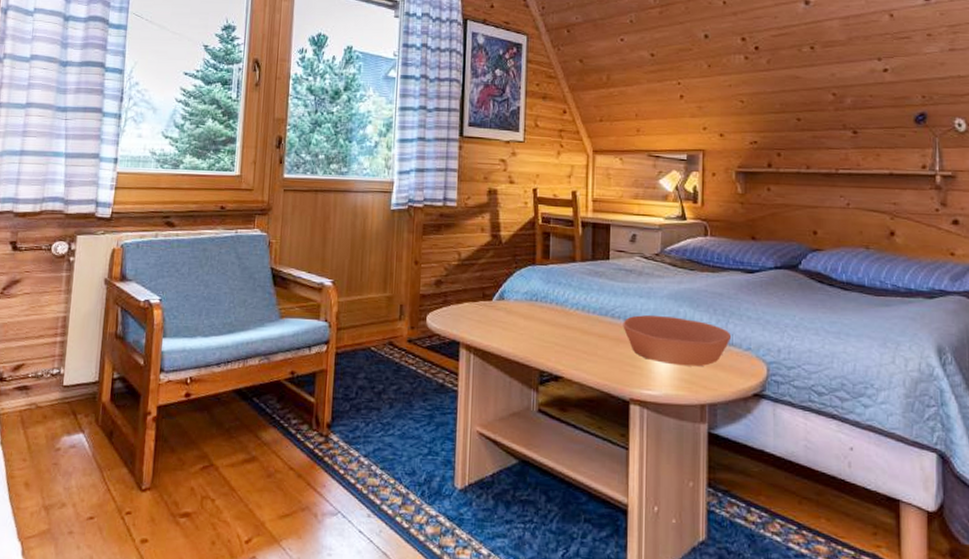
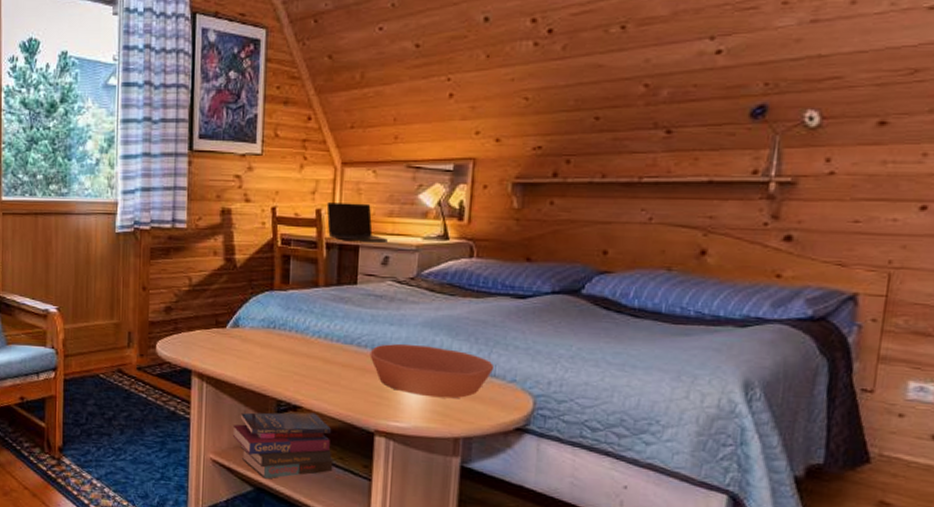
books: none [498,382,593,451] -> present [232,412,333,479]
laptop: none [581,185,635,222] -> present [326,202,388,243]

